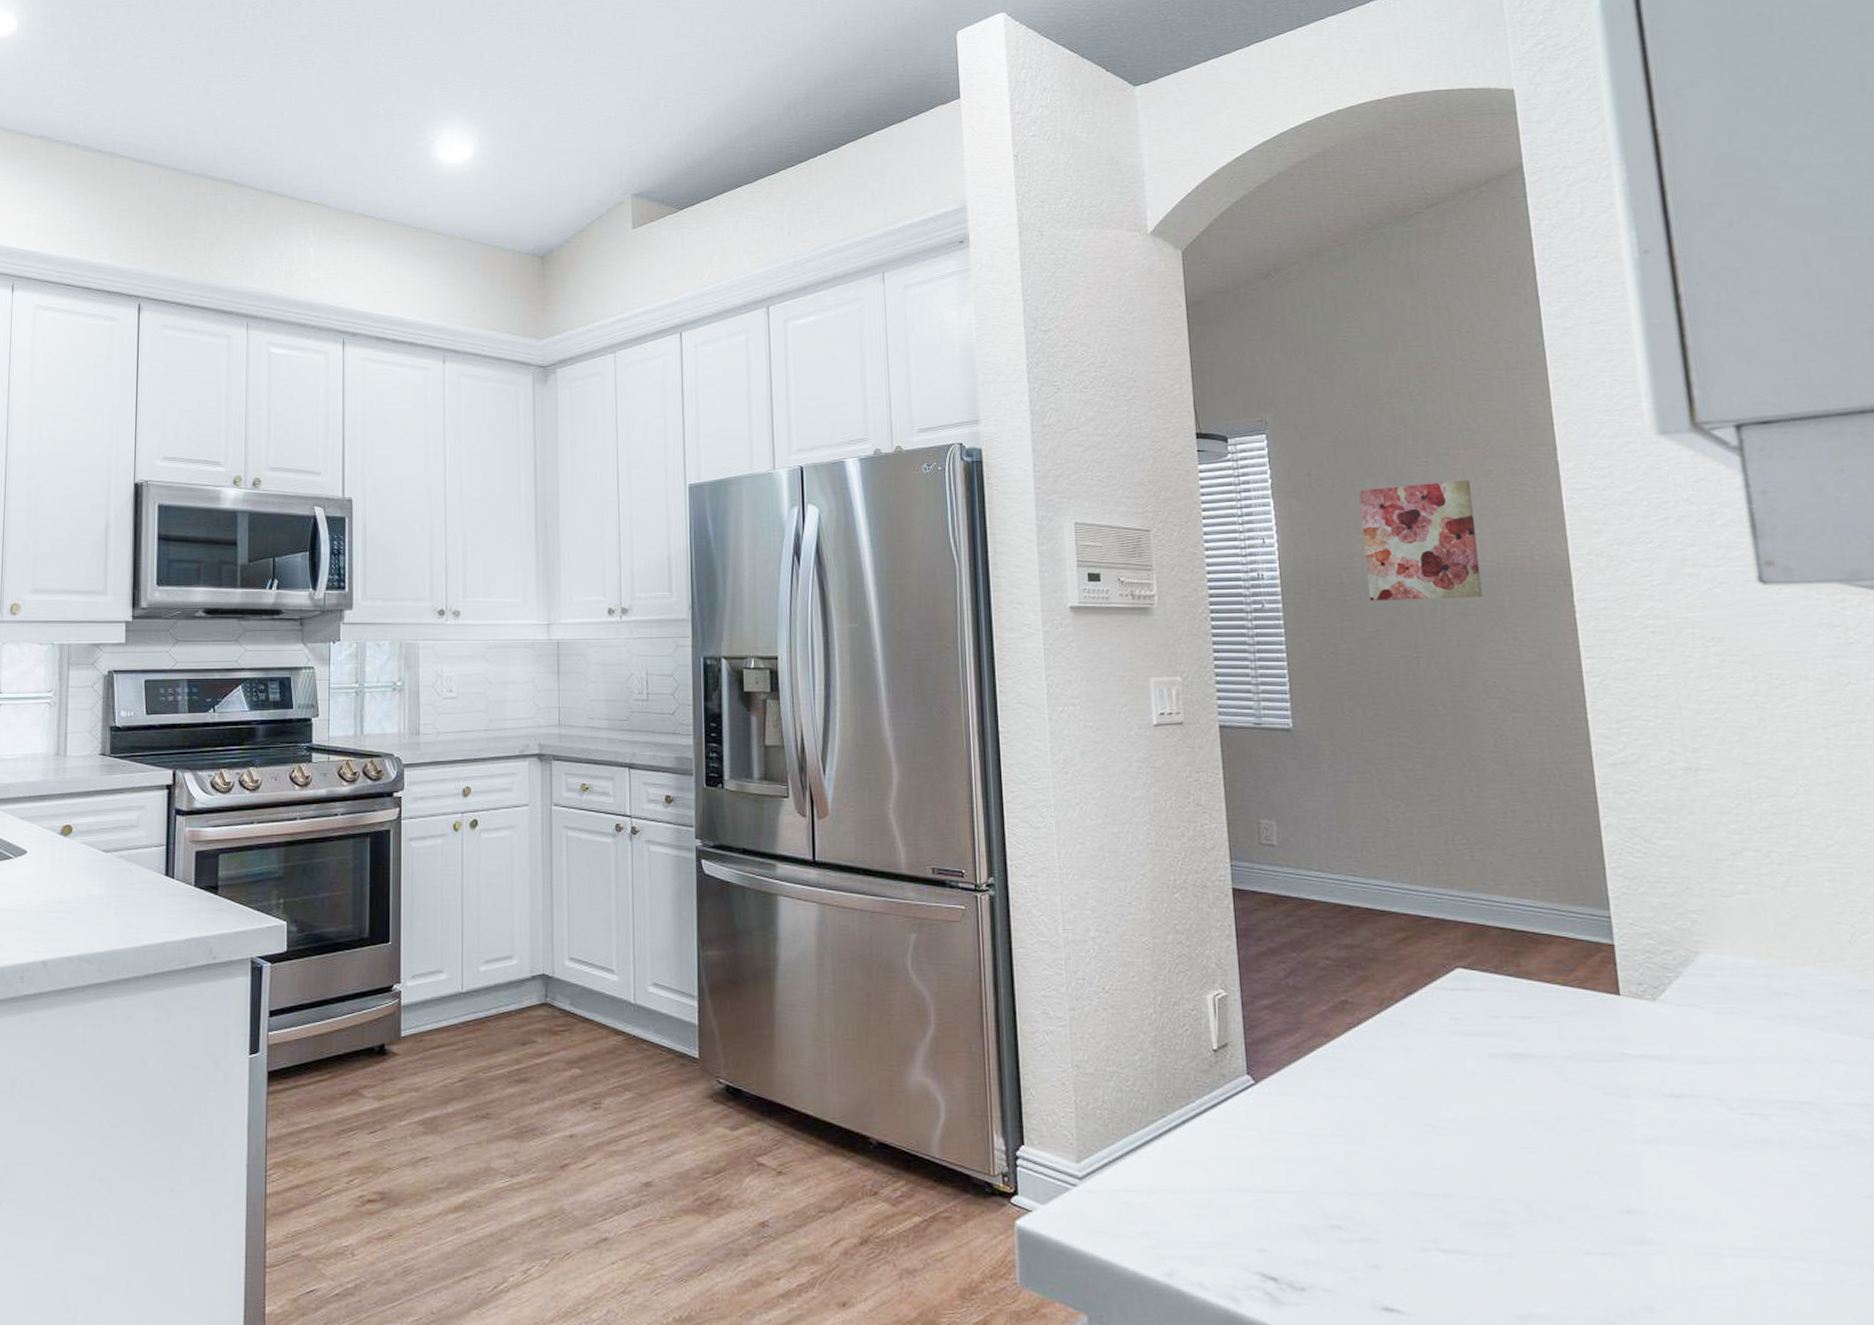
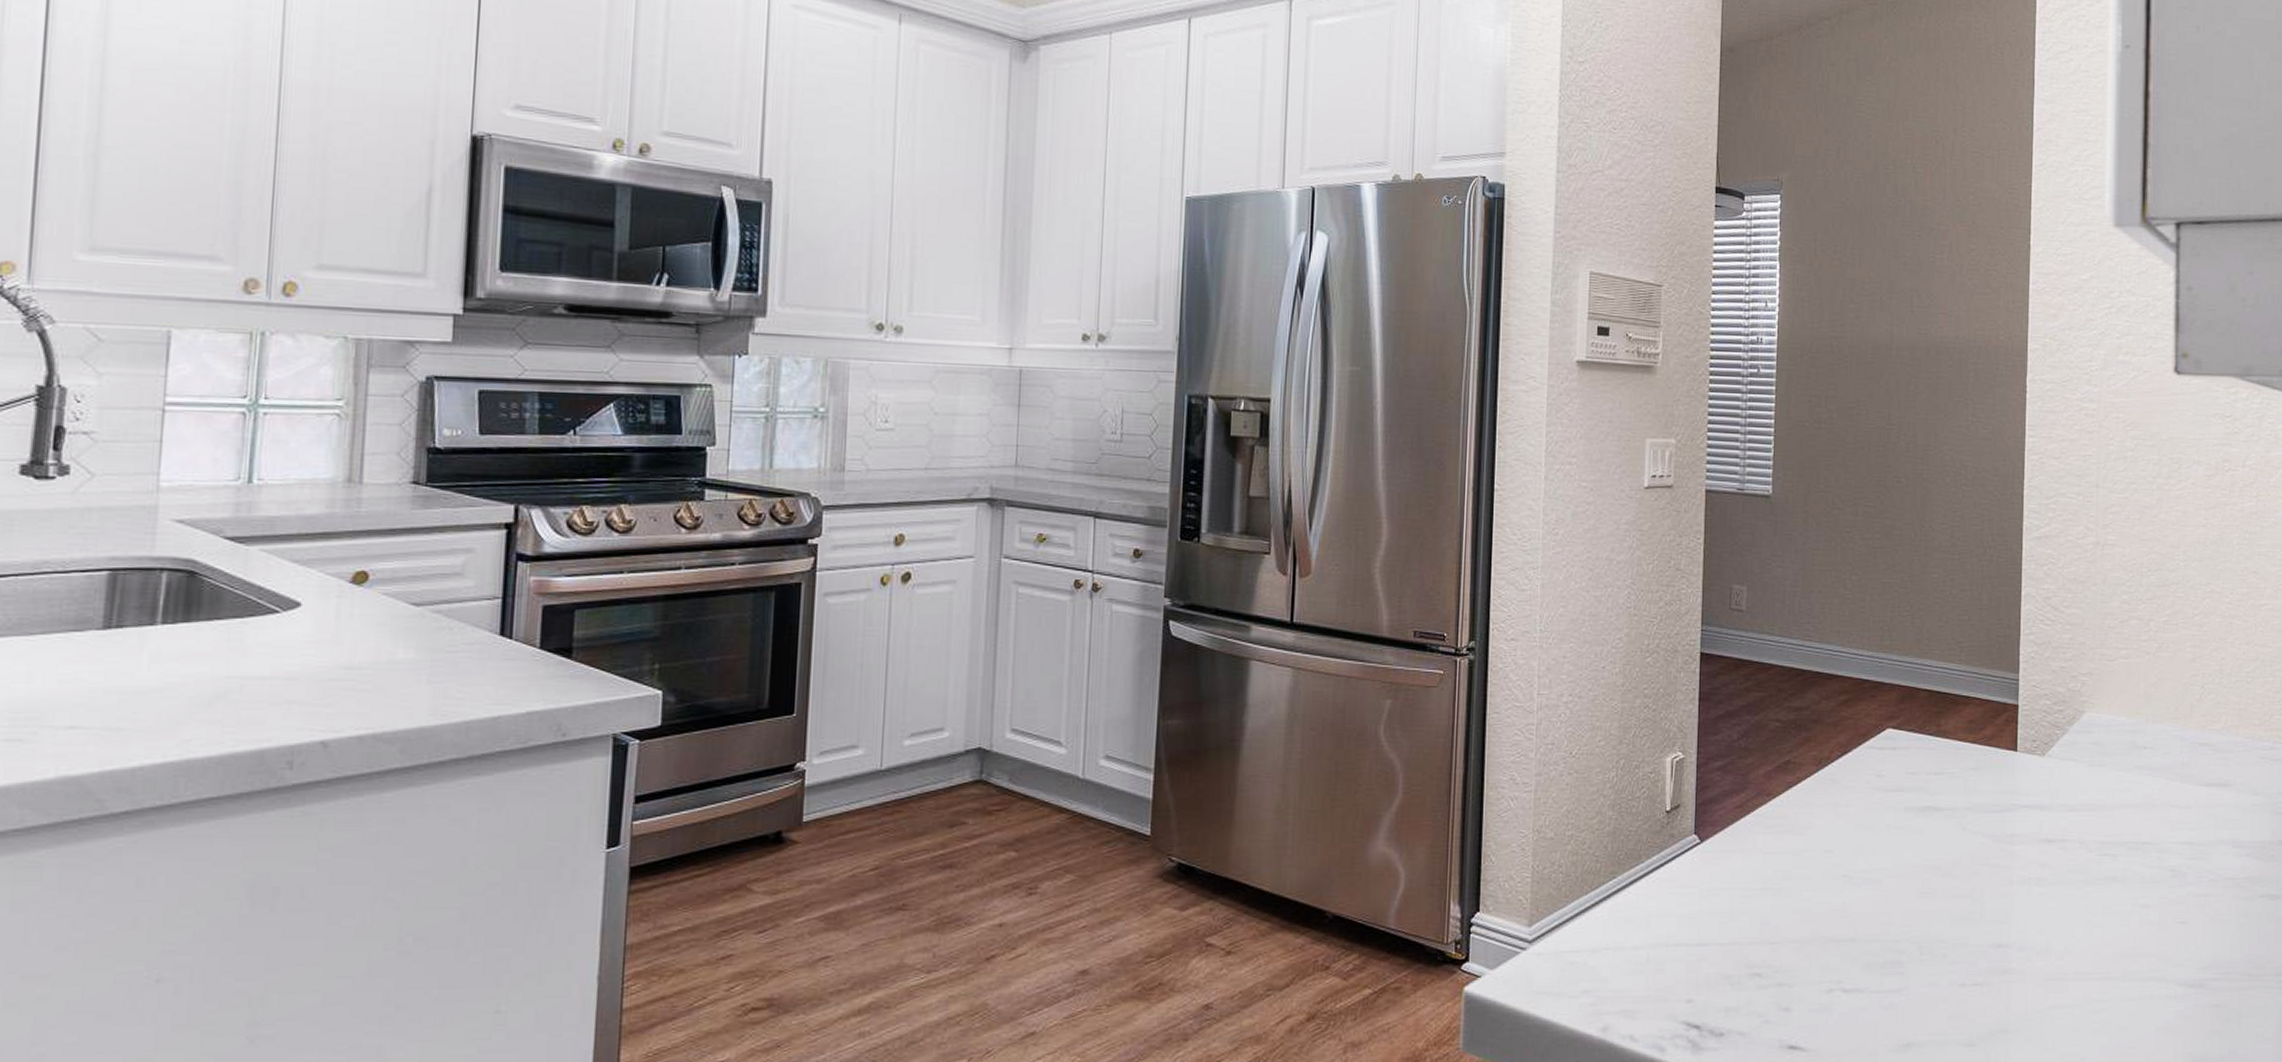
wall art: present [1359,480,1483,602] -> none [1854,256,1955,374]

